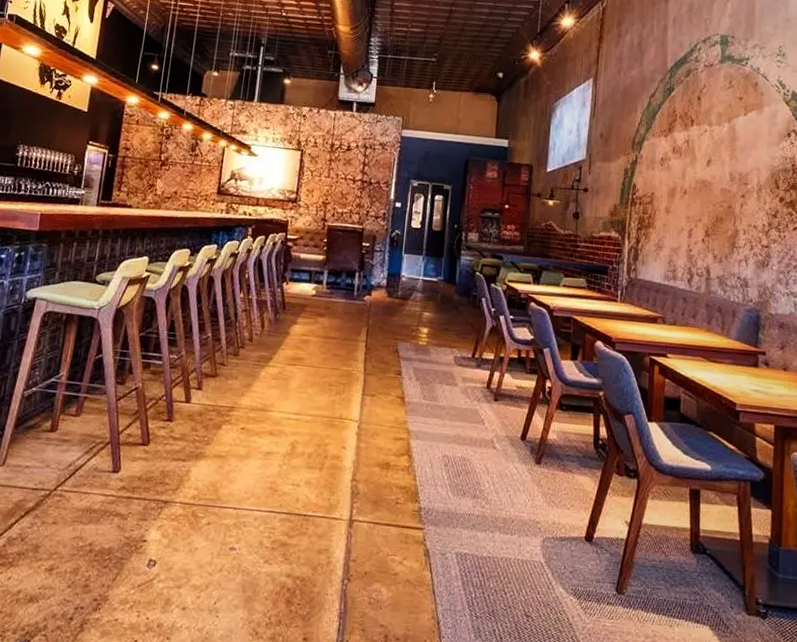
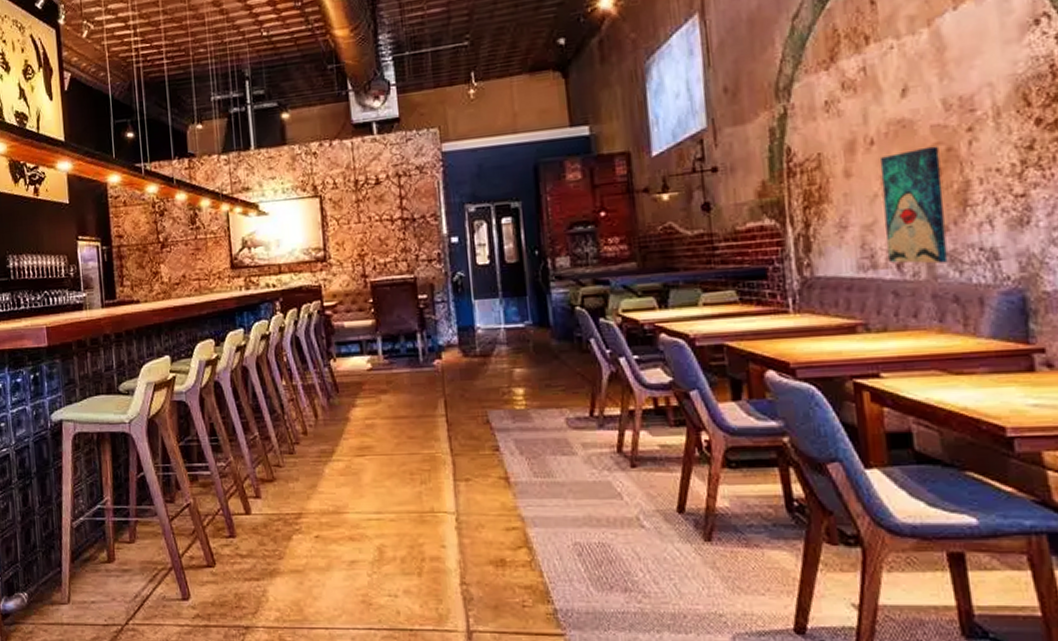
wall art: none [683,202,723,284] -> present [879,146,948,264]

